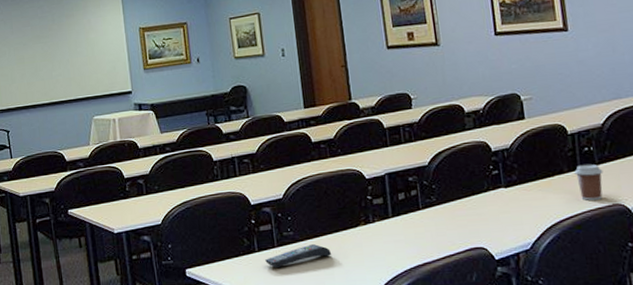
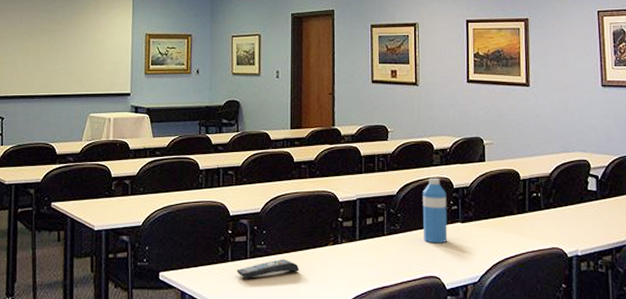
water bottle: none [457,142,491,213] -> present [423,177,448,244]
coffee cup: present [574,164,603,201] -> none [522,208,547,242]

